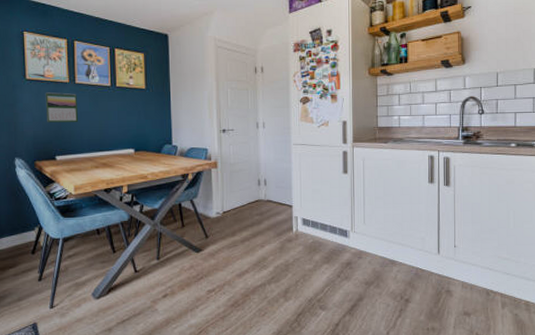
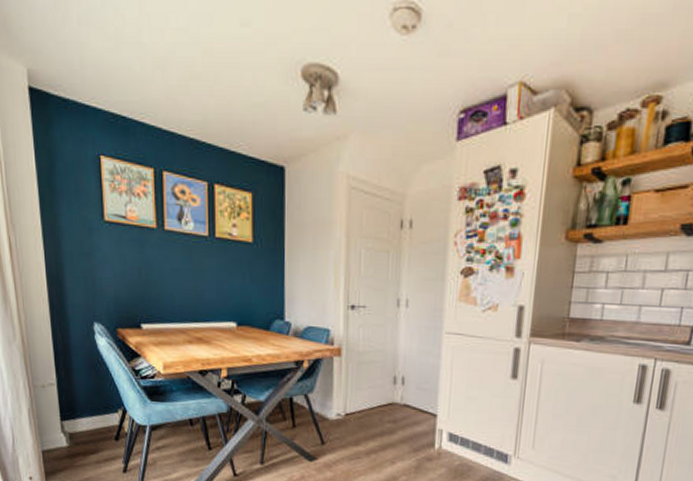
calendar: present [45,92,79,123] -> none [127,240,169,282]

